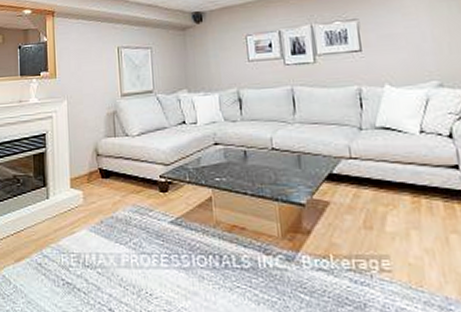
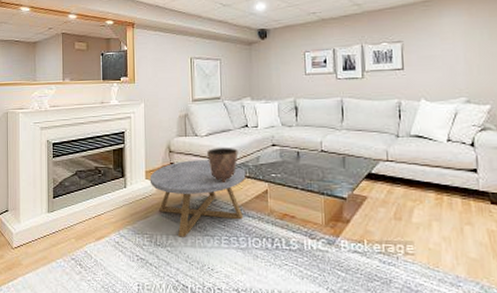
coffee table: none [75,163,186,256] -> present [149,160,246,237]
ceramic pot: none [139,147,176,191] -> present [206,147,238,184]

